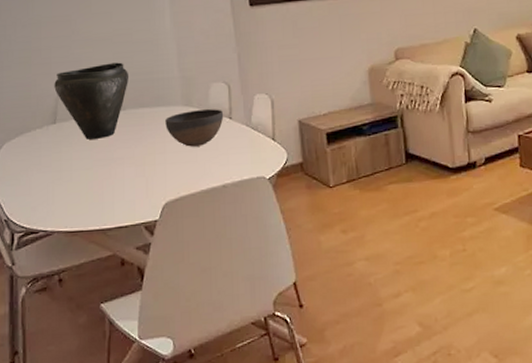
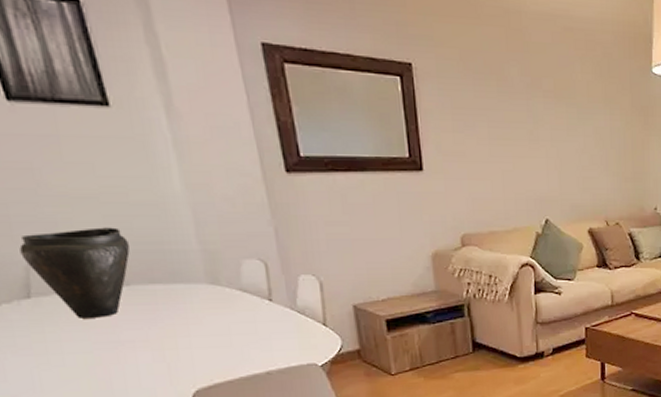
bowl: present [165,109,224,147] -> none [186,289,262,330]

